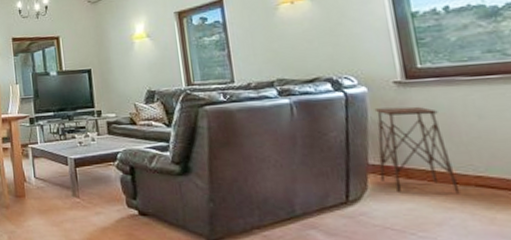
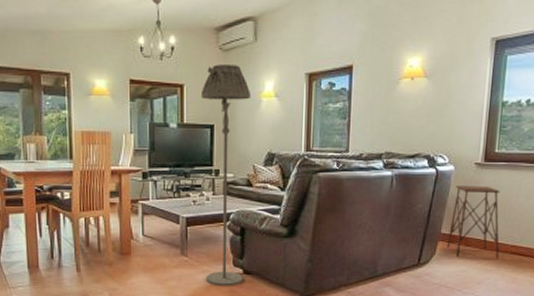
floor lamp: none [75,13,140,229] -> present [200,64,252,286]

